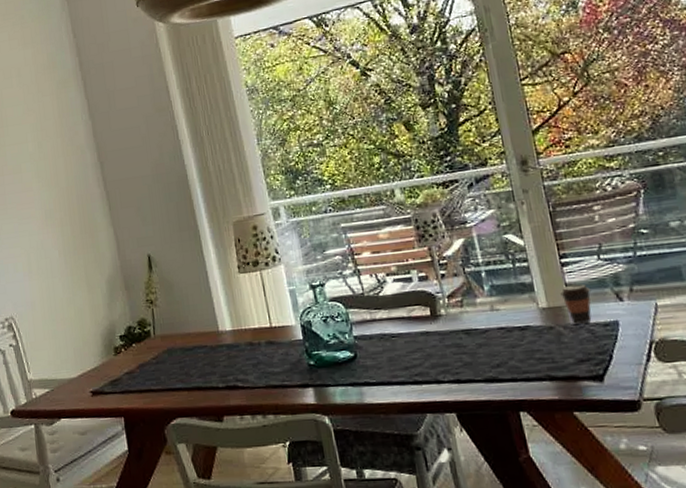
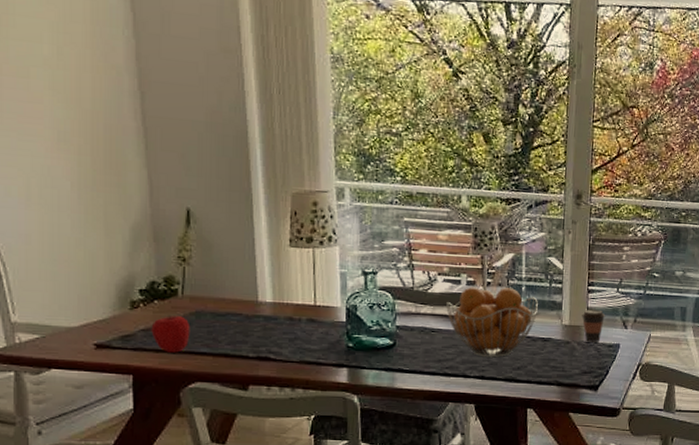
apple: none [133,355,166,392] -> present [151,314,191,353]
fruit basket: none [400,276,507,358] -> present [445,287,539,358]

